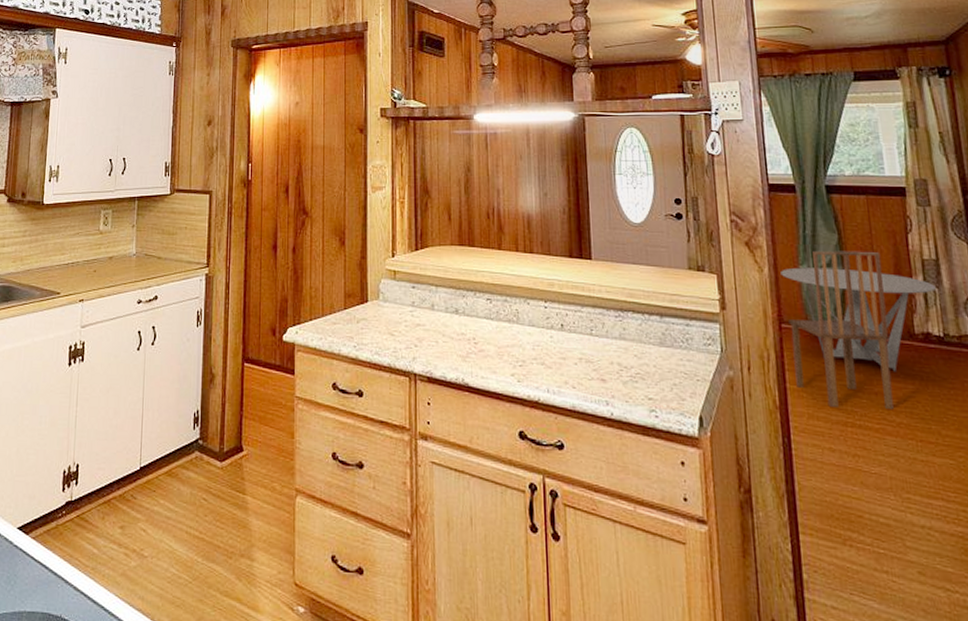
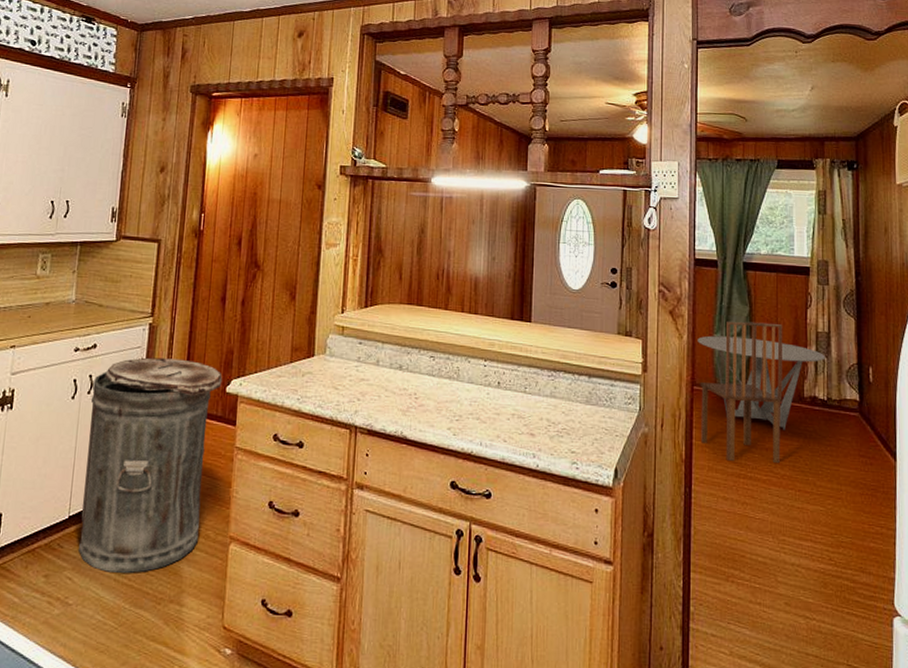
trash can: none [151,307,278,526] -> present [79,357,222,573]

